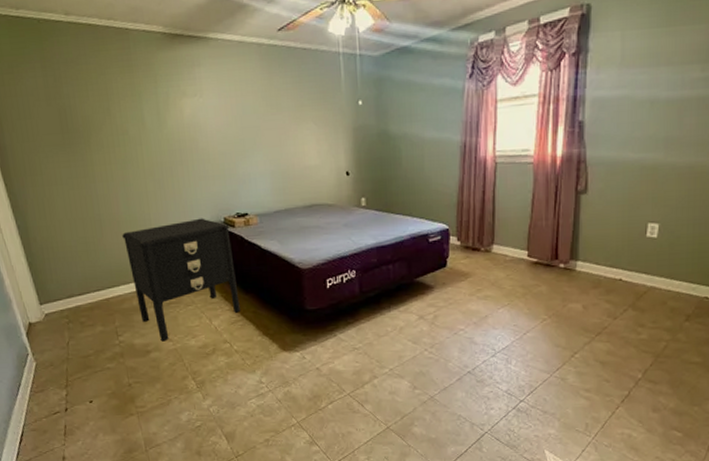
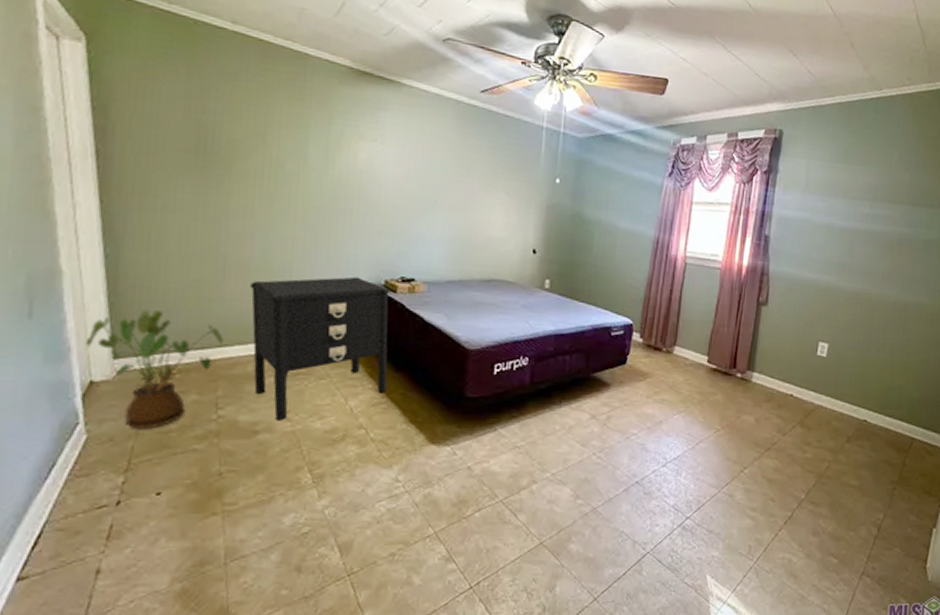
house plant: none [19,265,113,356] -> present [85,310,225,429]

